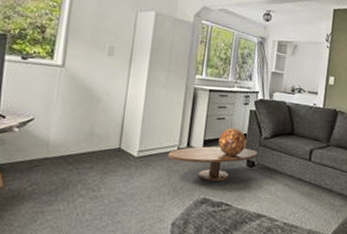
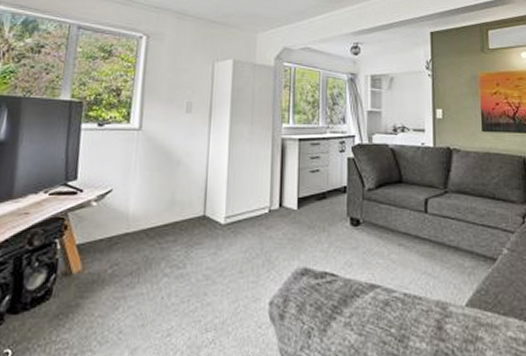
coffee table: present [167,146,258,182] -> none [258,204,363,247]
decorative sphere: present [218,128,246,156] -> none [315,181,347,214]

